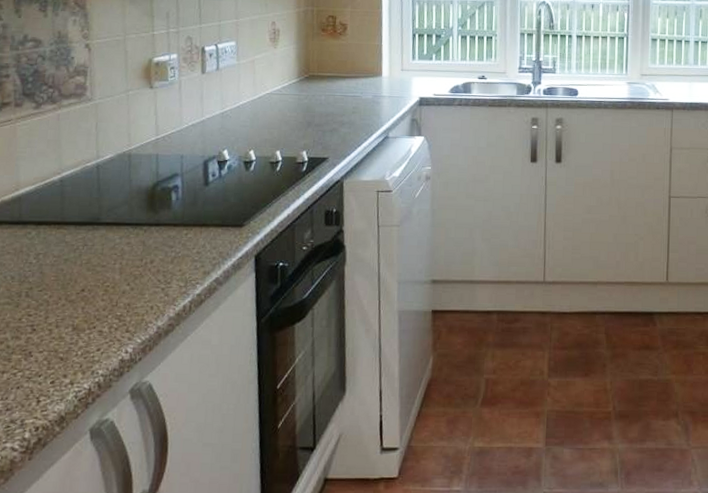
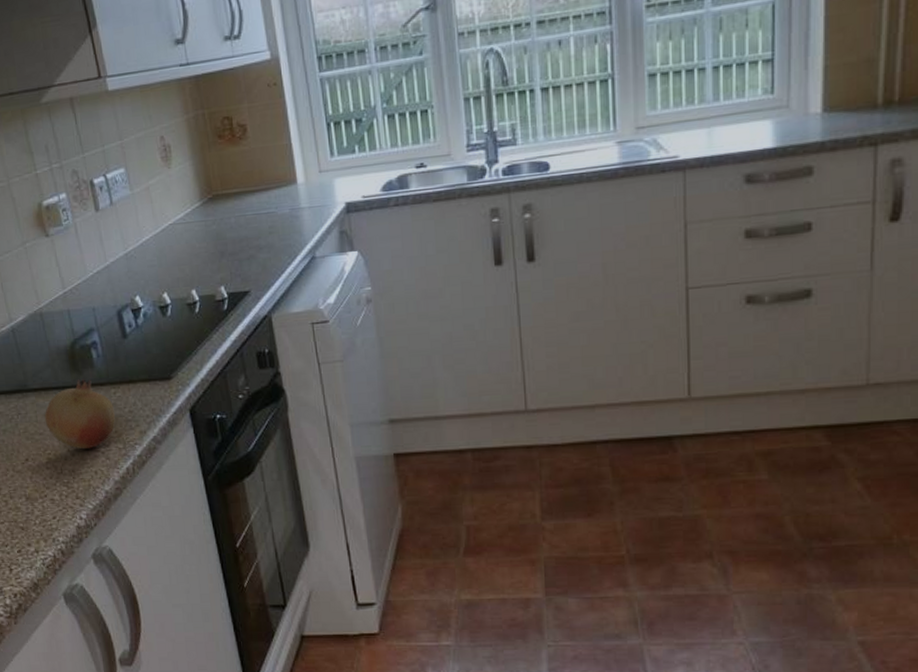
fruit: none [110,217,183,285] -> present [44,378,116,450]

